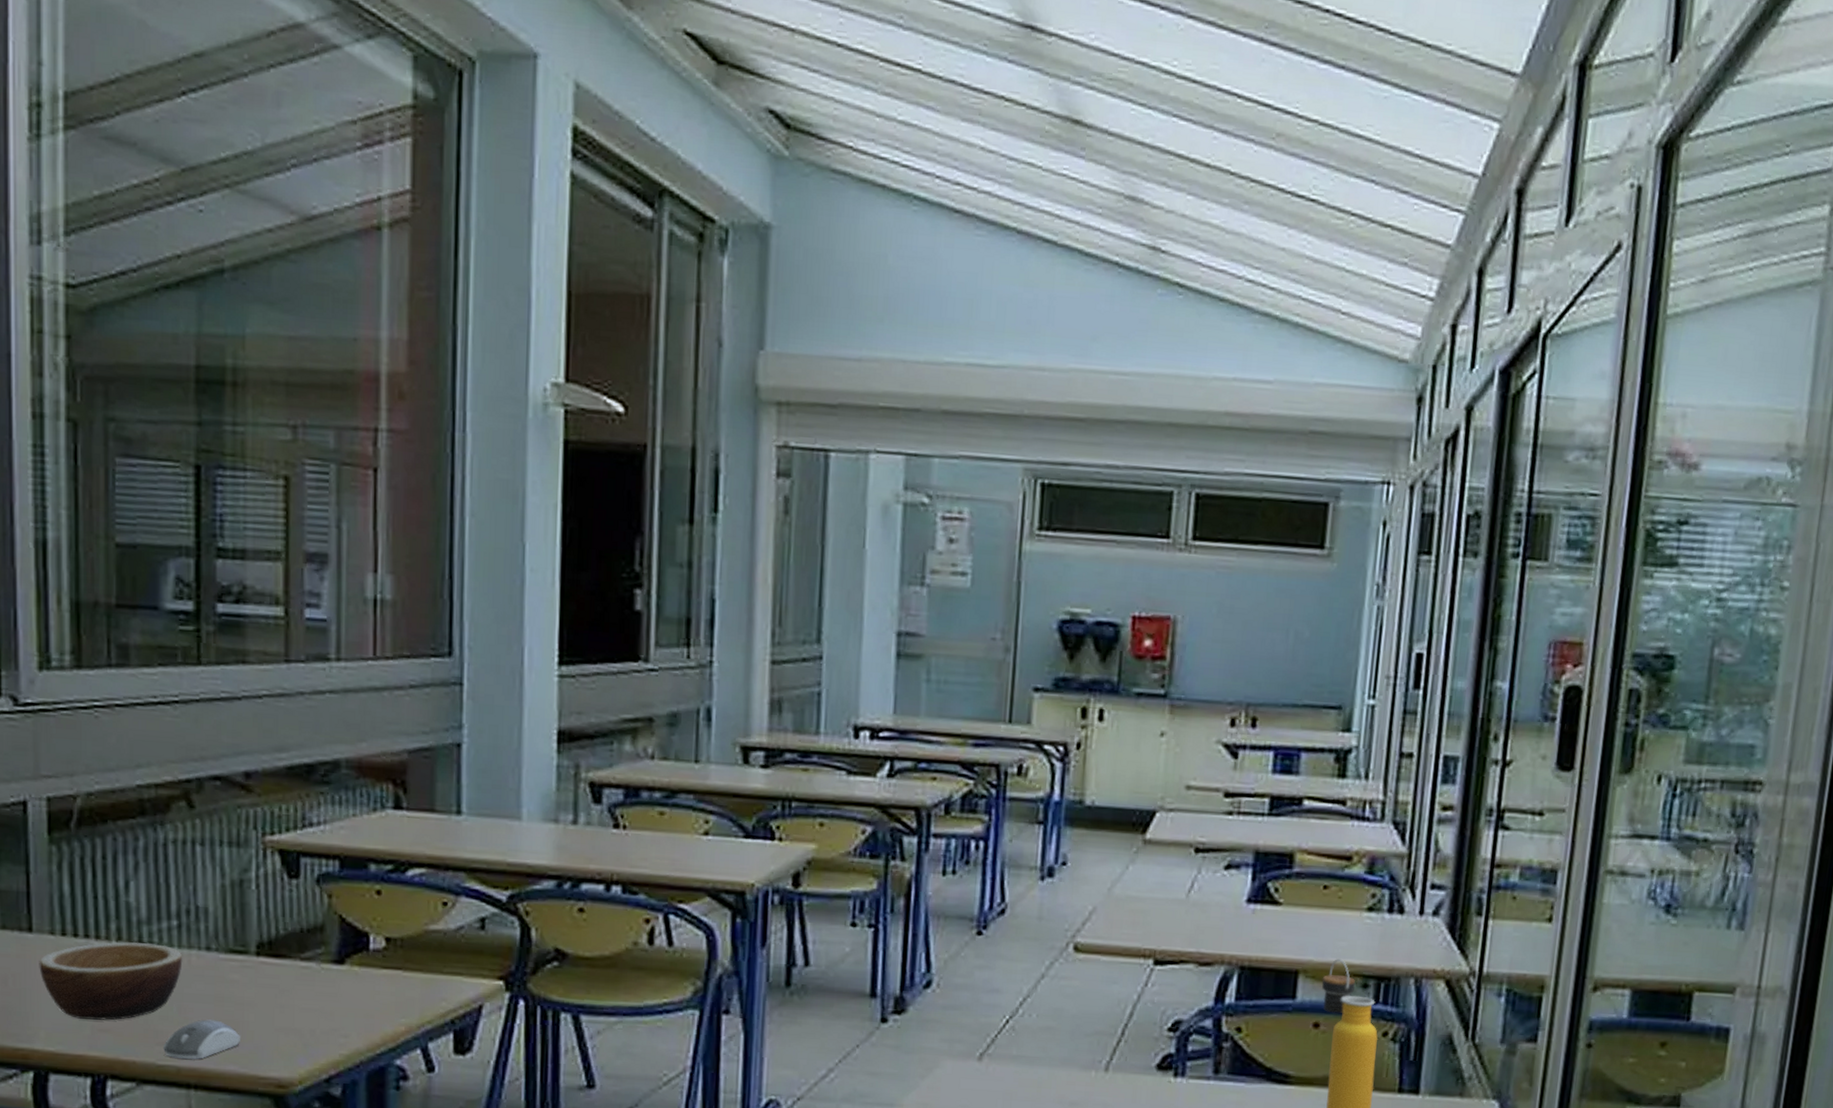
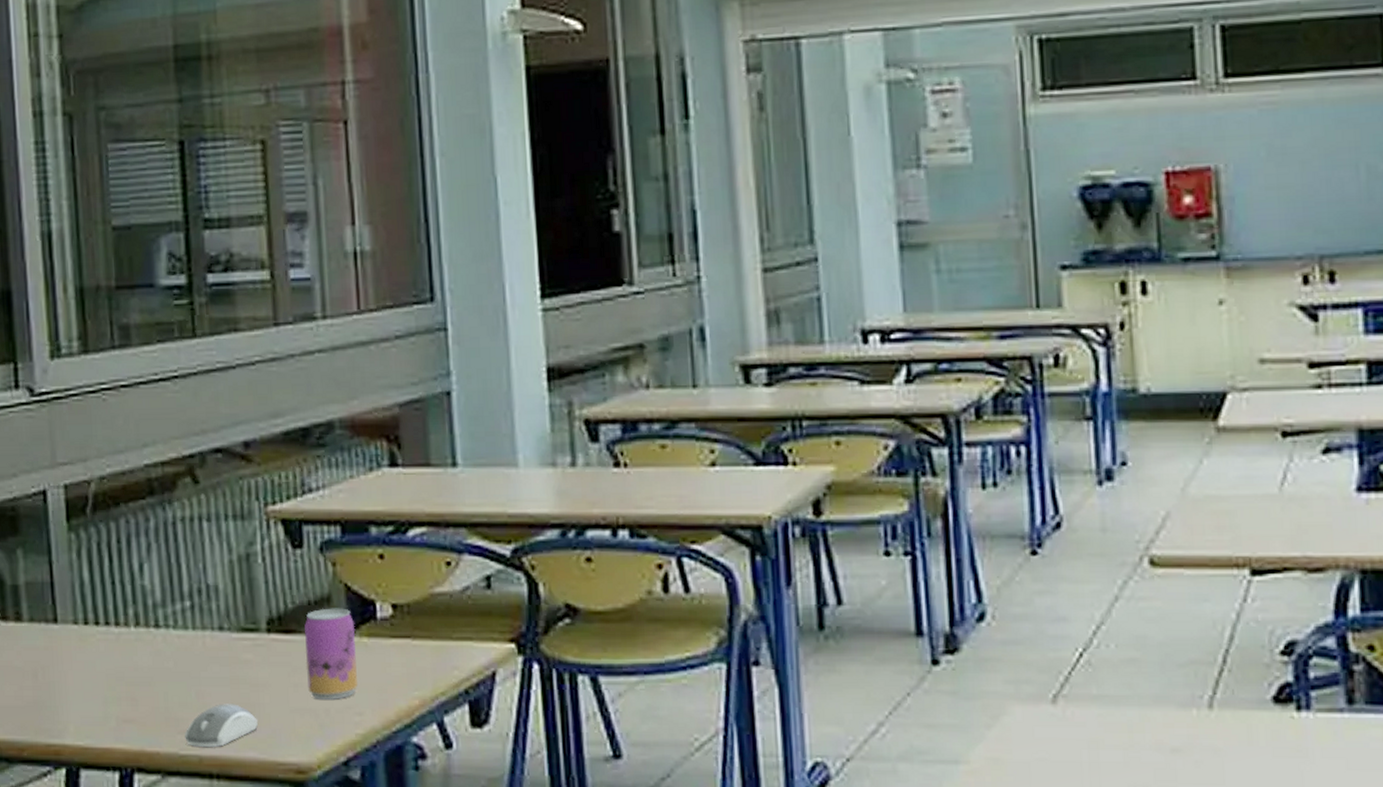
bowl: present [39,942,183,1021] -> none [65,627,198,710]
beer can: none [294,936,347,1022] -> present [305,608,359,700]

